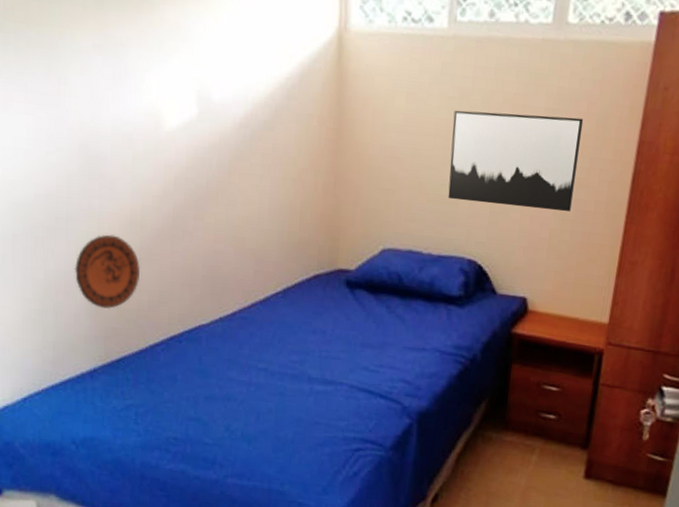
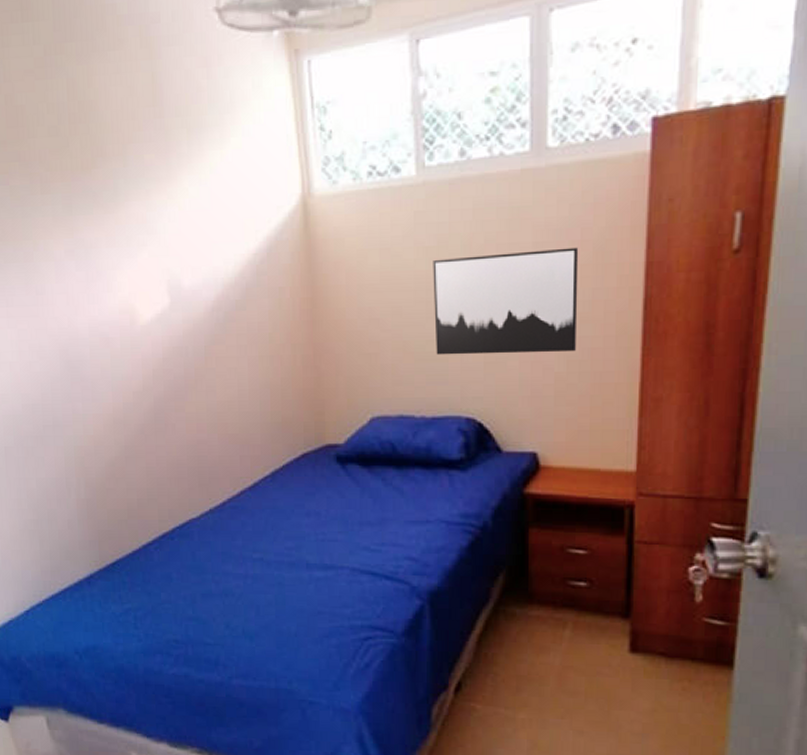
decorative plate: present [74,234,140,309] -> none [64,436,127,512]

